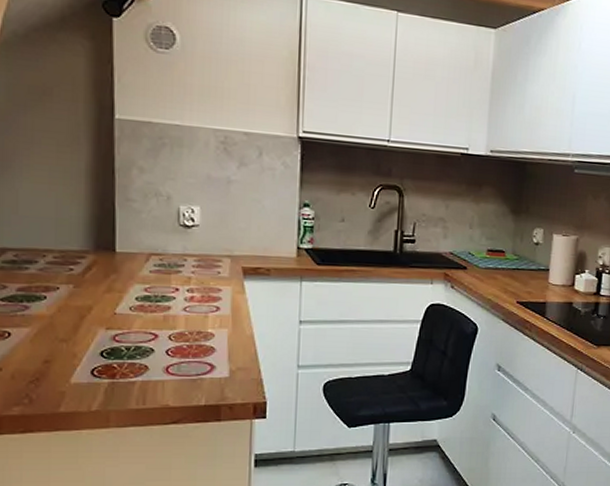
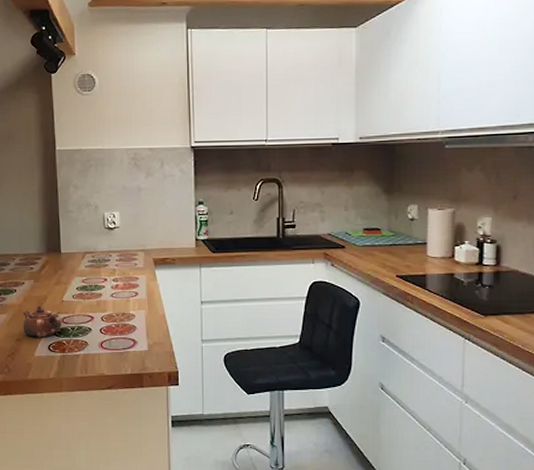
teapot: none [54,318,112,359] -> present [23,305,62,338]

